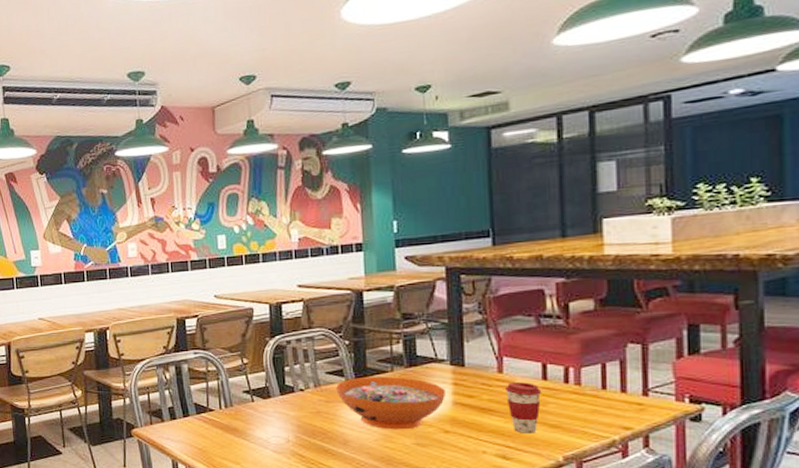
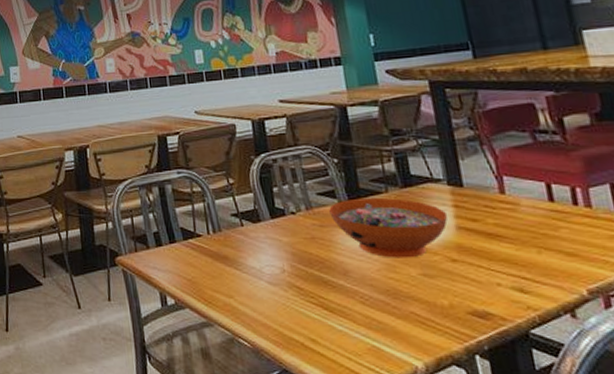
coffee cup: present [506,382,542,434] -> none [510,204,553,263]

